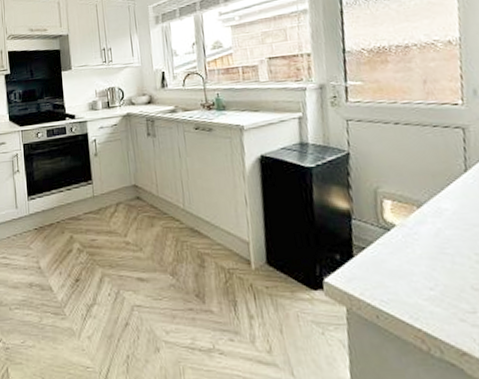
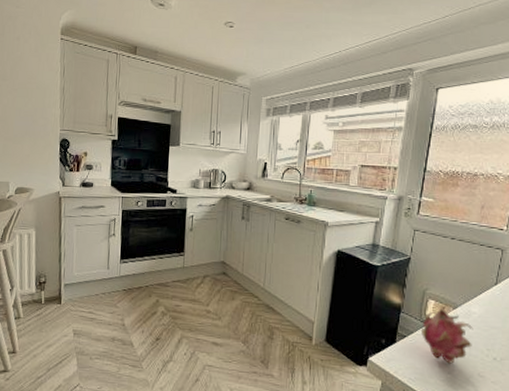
fruit: none [382,204,454,277] -> present [422,305,473,364]

